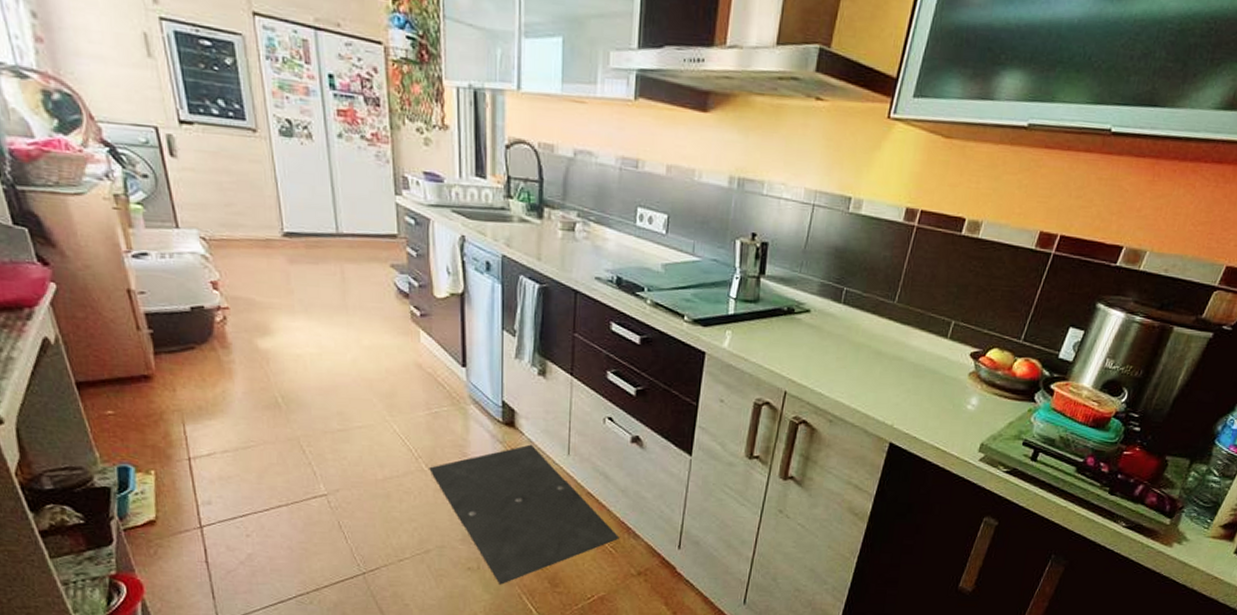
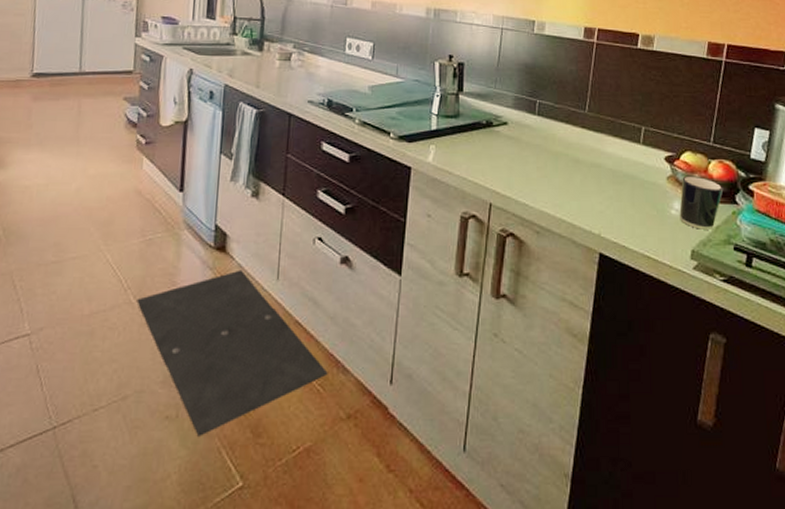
mug: none [974,372,1025,425] -> present [679,175,724,230]

